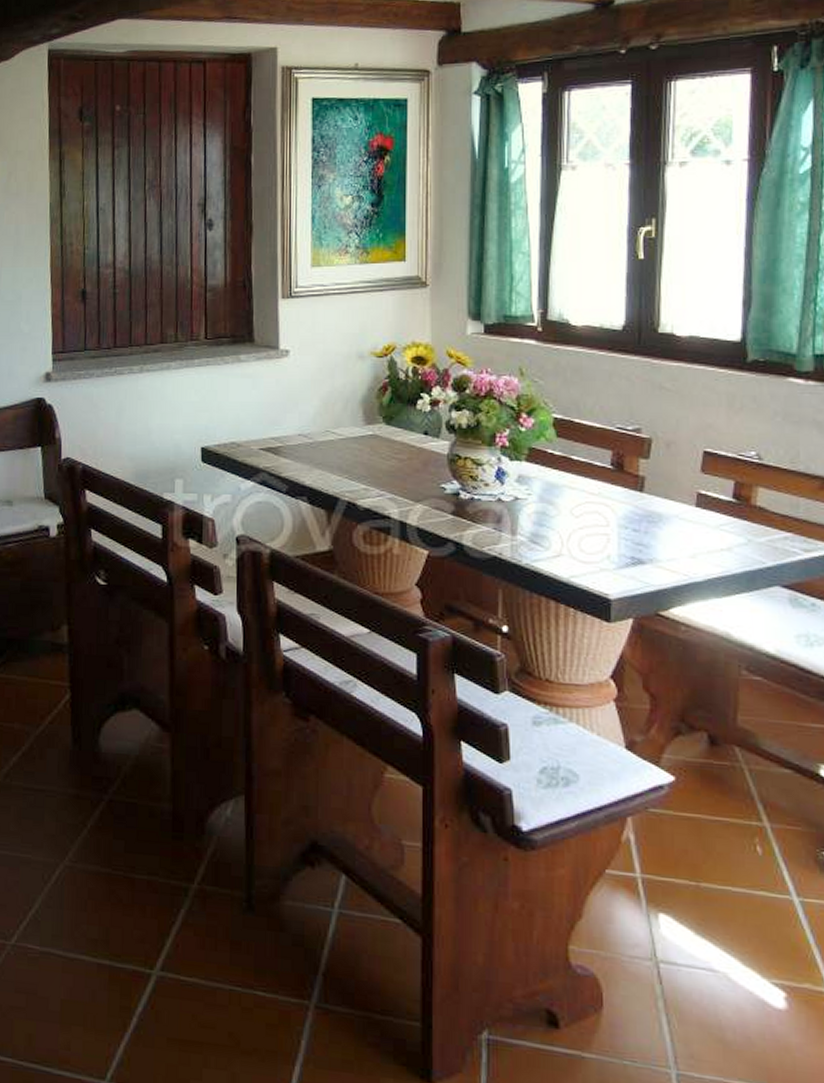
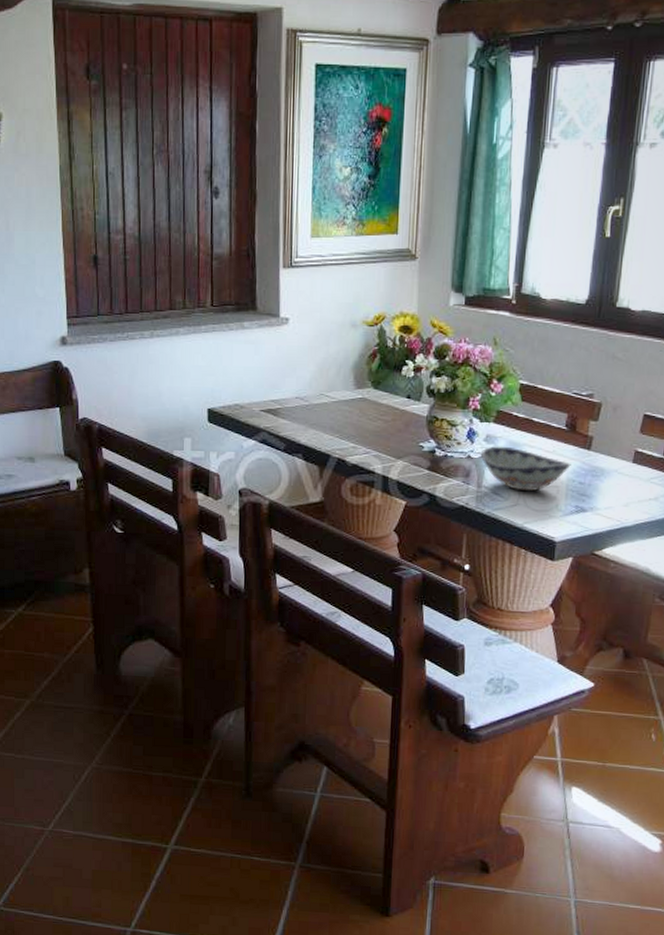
decorative bowl: none [512,487,622,540] -> present [480,446,571,492]

